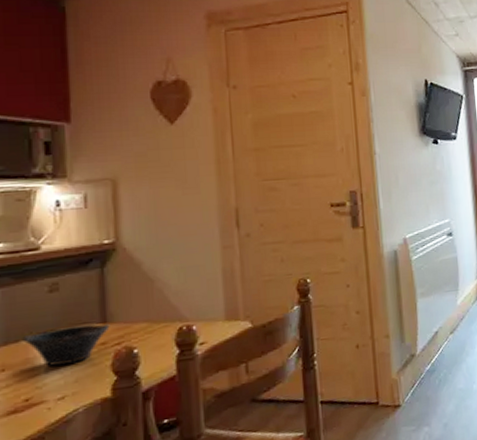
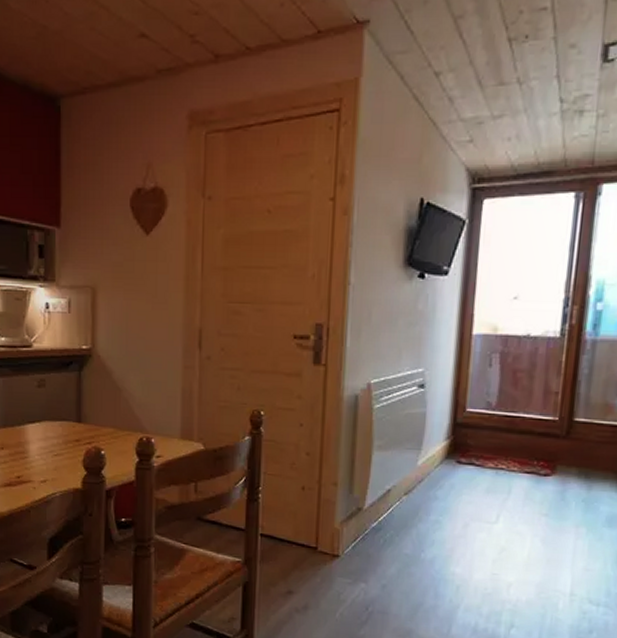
bowl: present [22,323,110,366] -> none [16,420,84,454]

